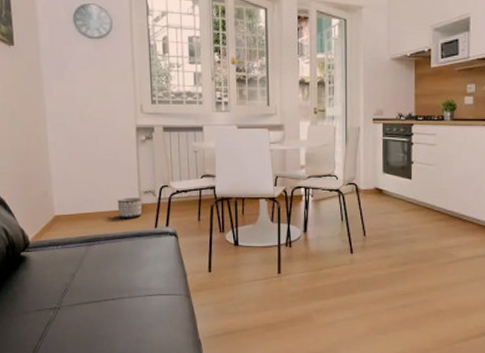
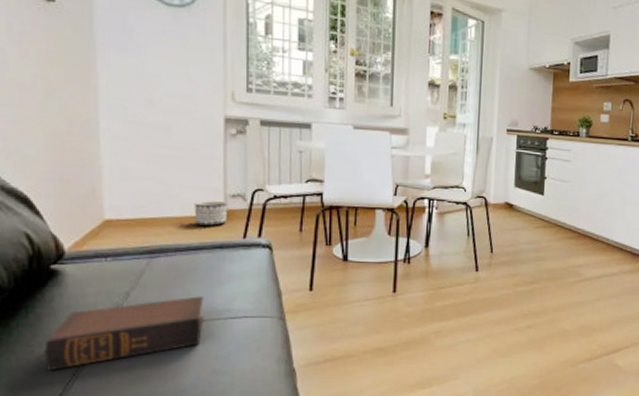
book: none [19,277,129,335] -> present [44,296,204,370]

